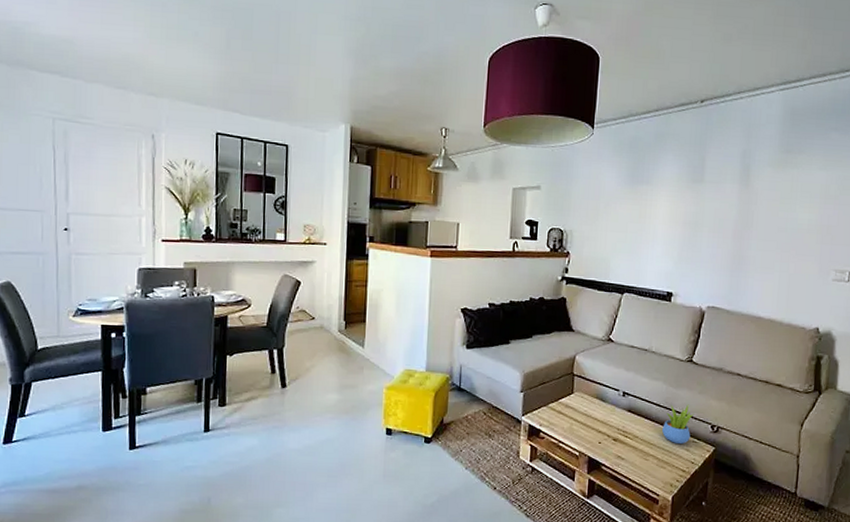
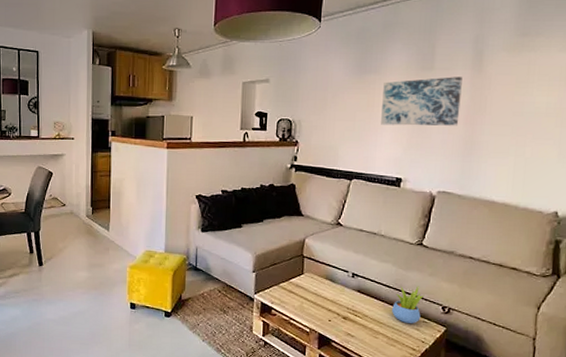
wall art: none [652,190,731,240] -> present [381,77,462,126]

